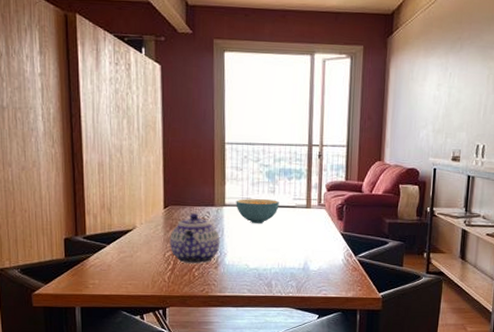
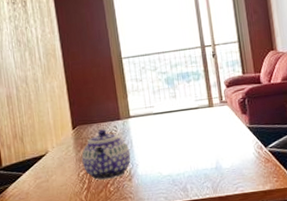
cereal bowl: present [236,199,279,223] -> none [140,104,182,130]

